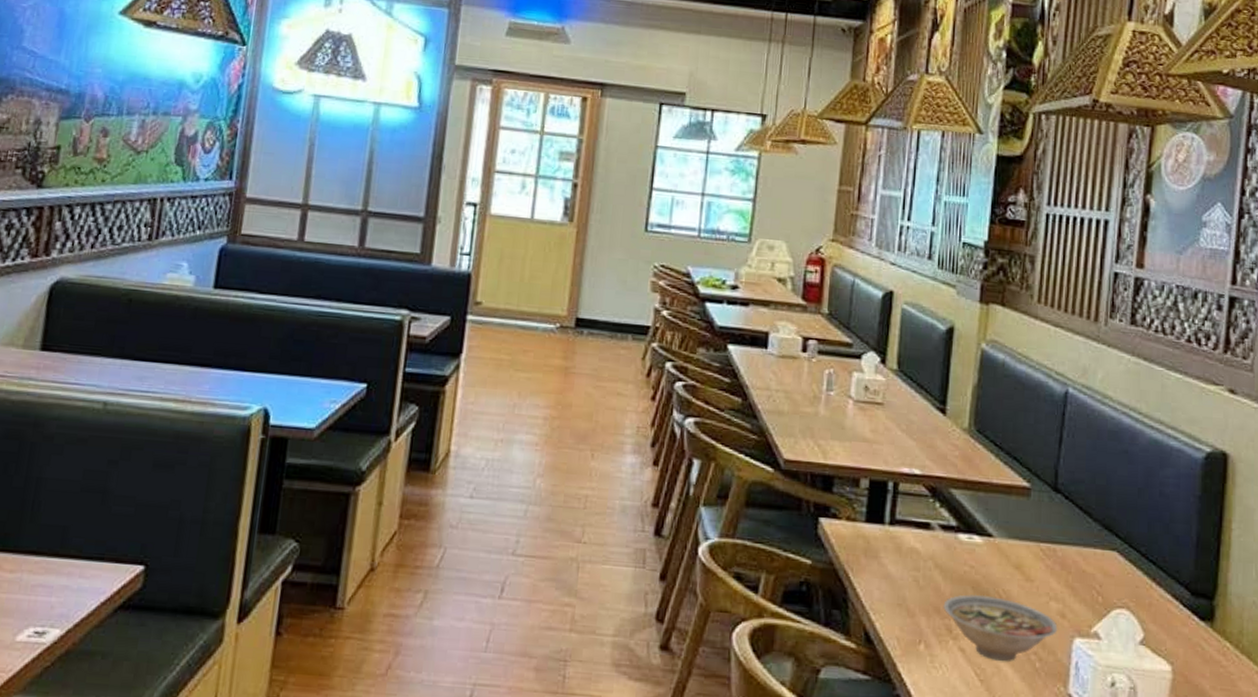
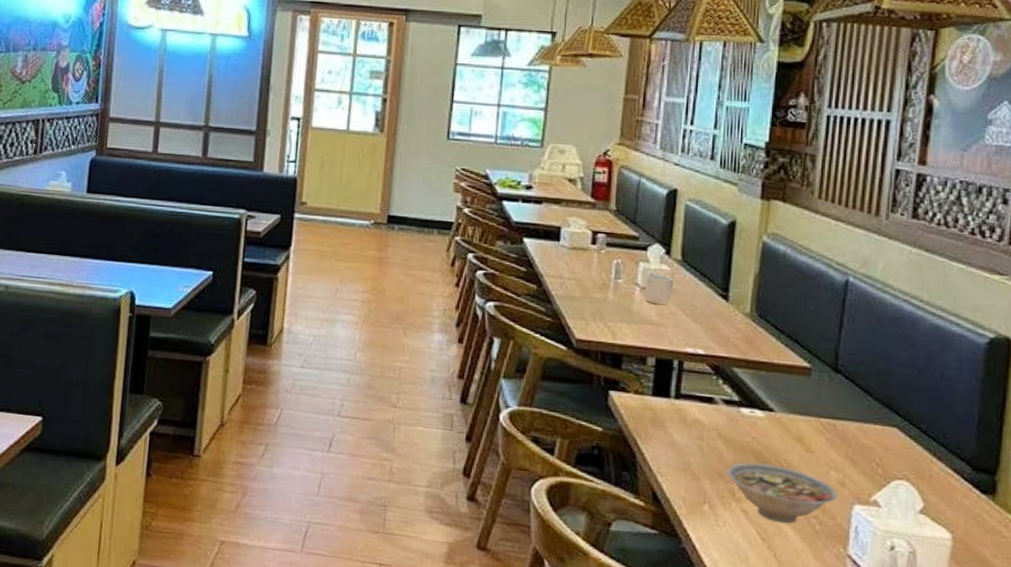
mug: none [857,385,889,421] -> present [644,274,674,306]

